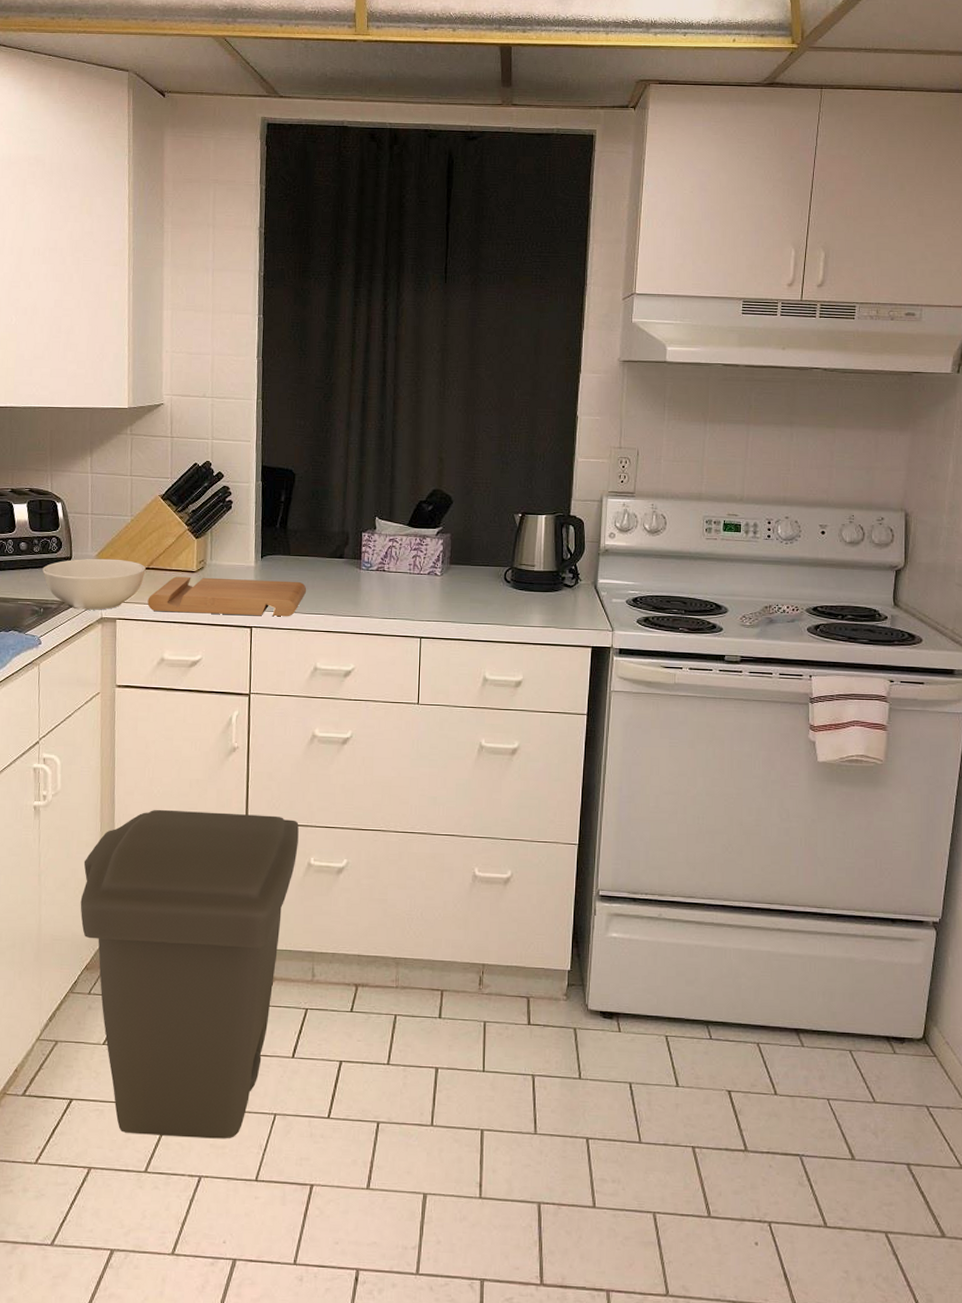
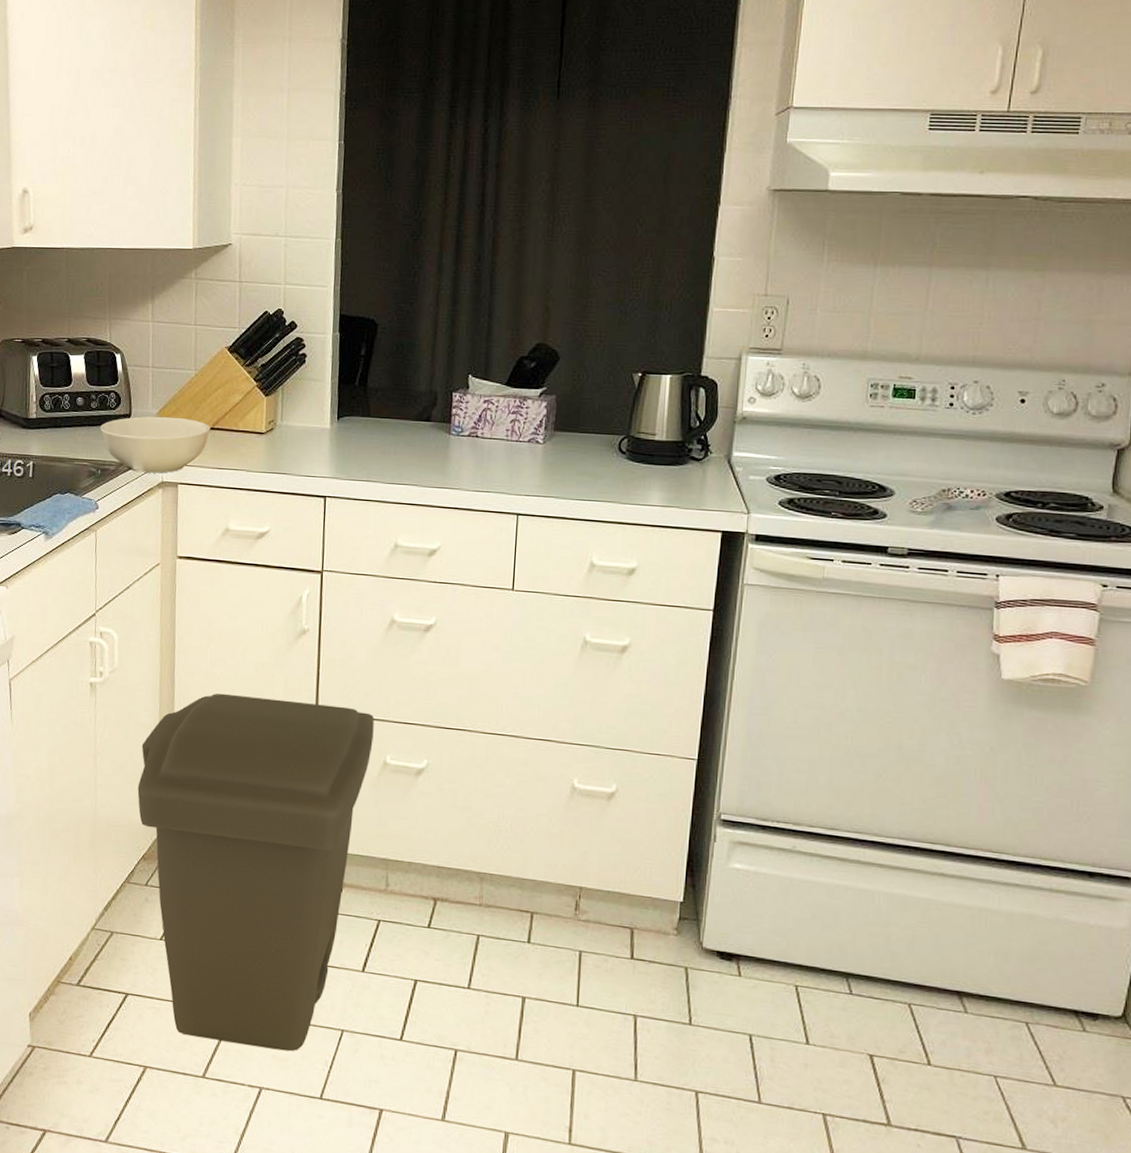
cutting board: present [147,576,307,617] -> none [212,438,388,487]

